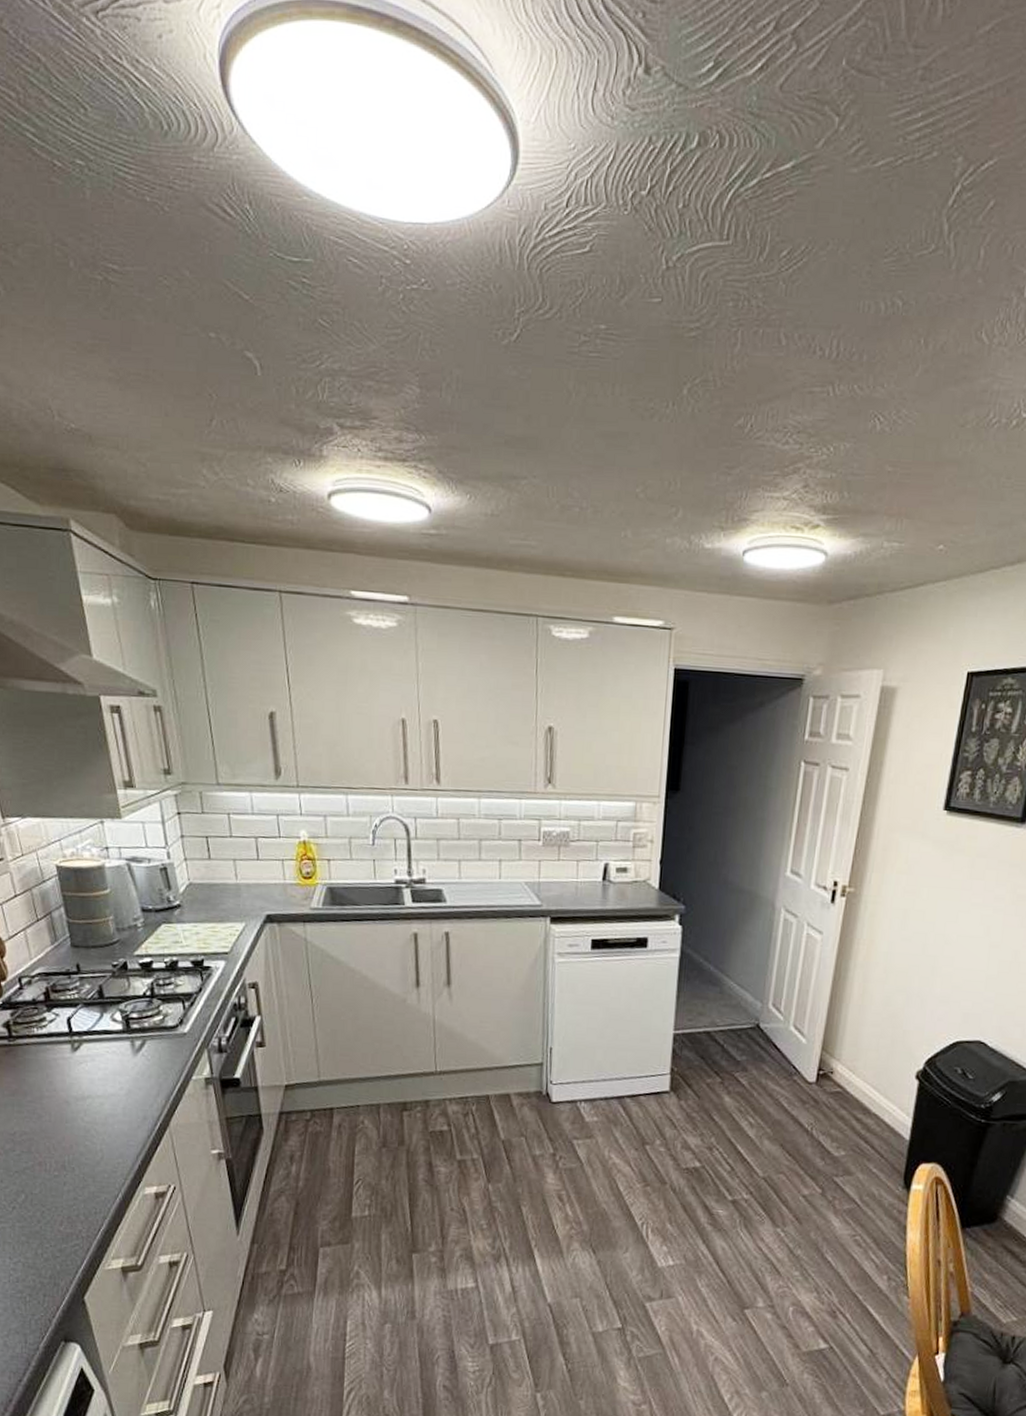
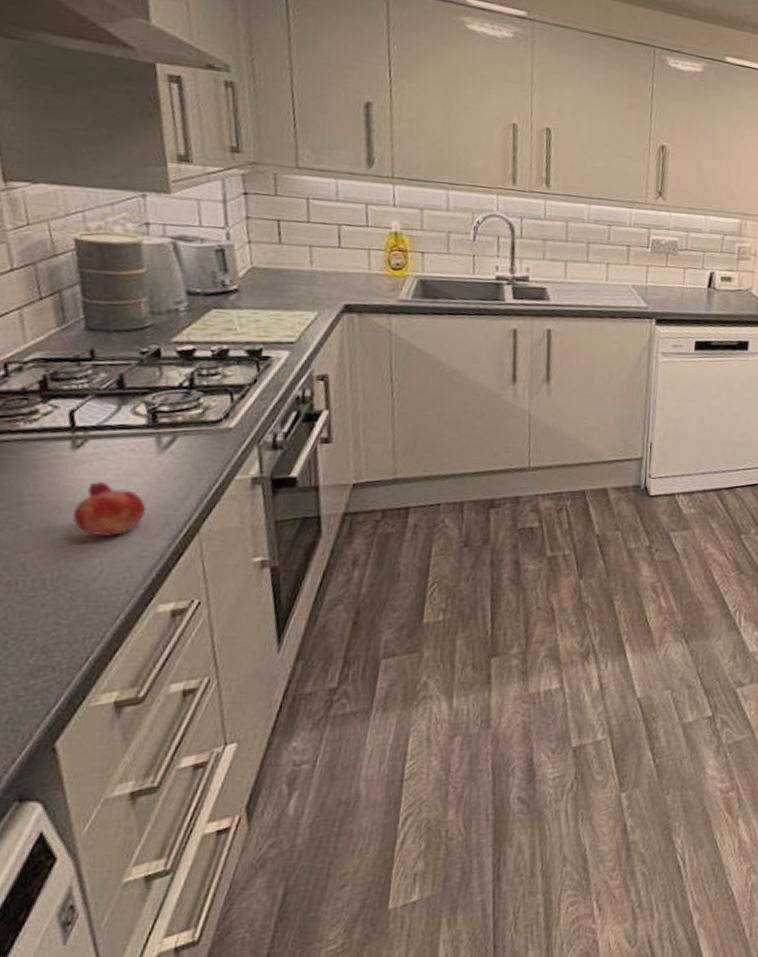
fruit: none [77,1080,129,1127] -> present [72,482,147,536]

